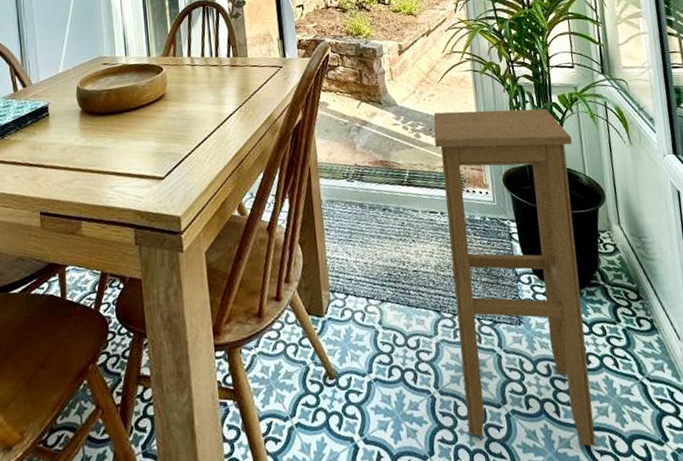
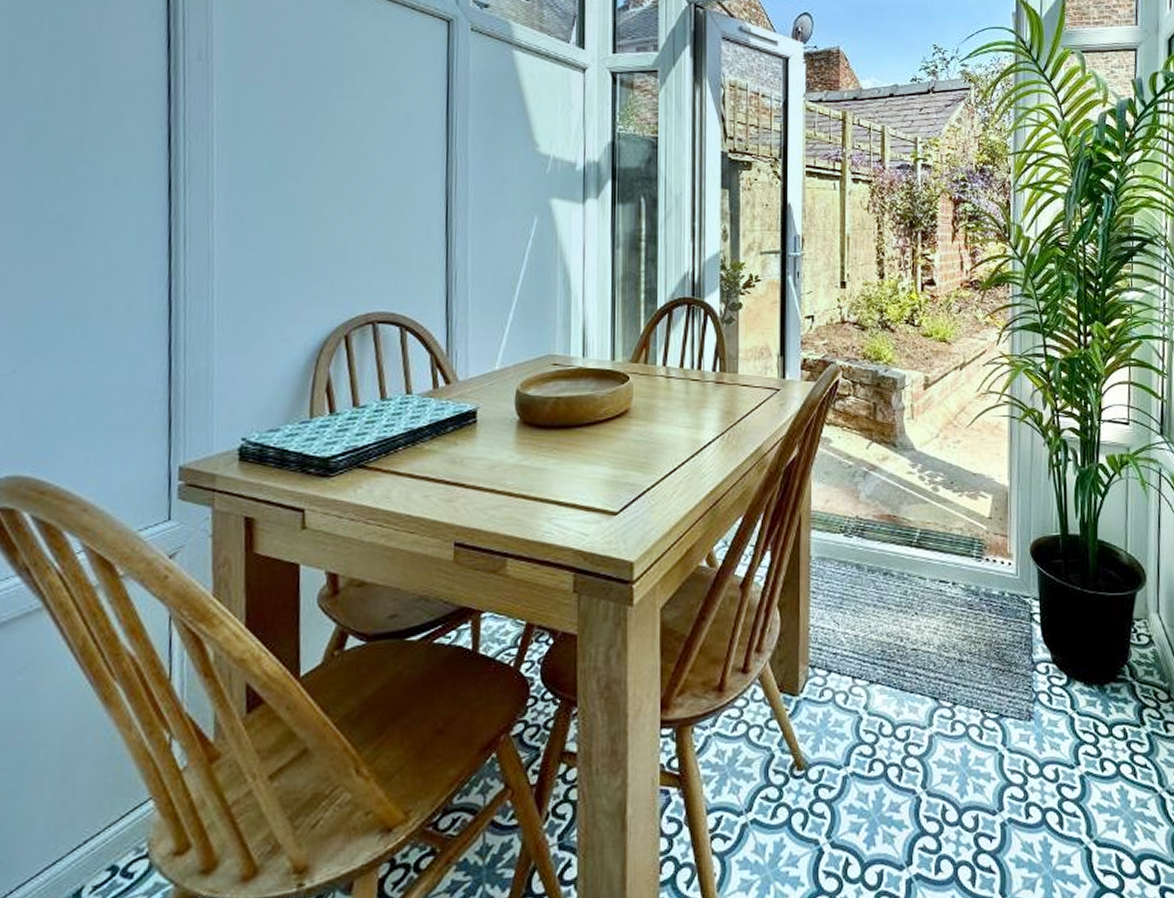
stool: present [433,108,596,447] -> none [955,463,1117,865]

